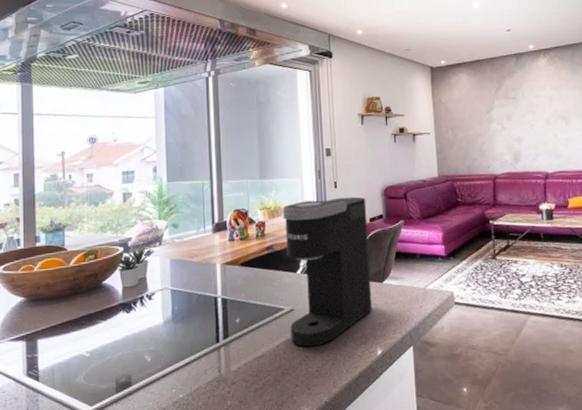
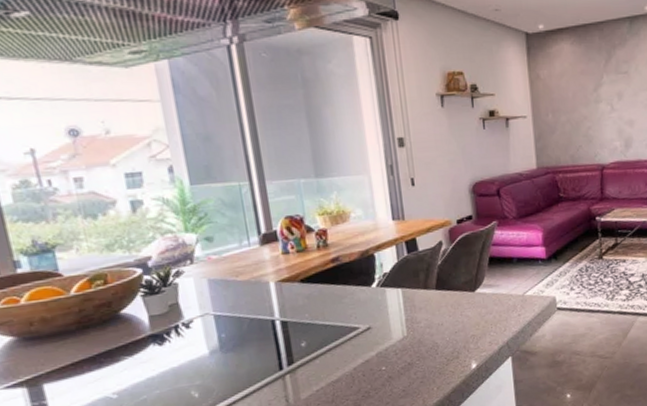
coffee maker: present [282,196,372,347] -> none [347,195,464,367]

